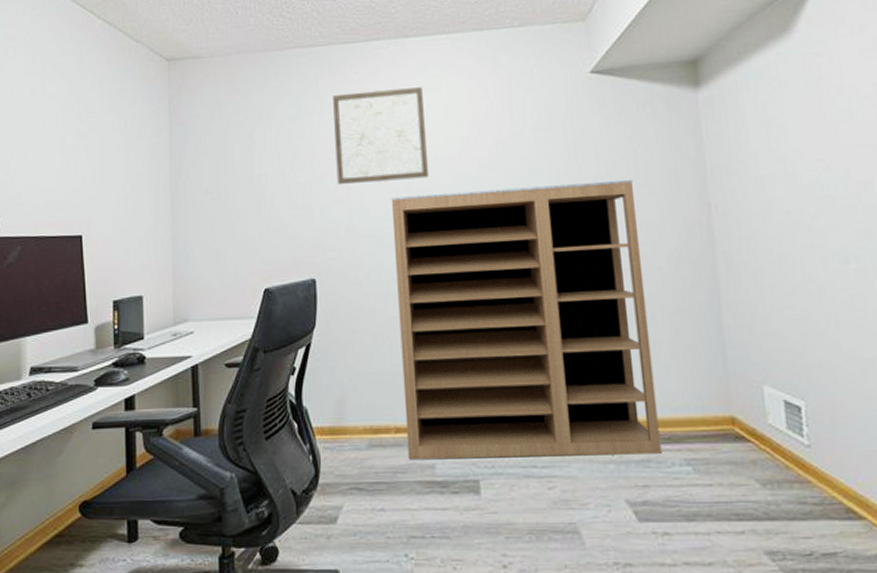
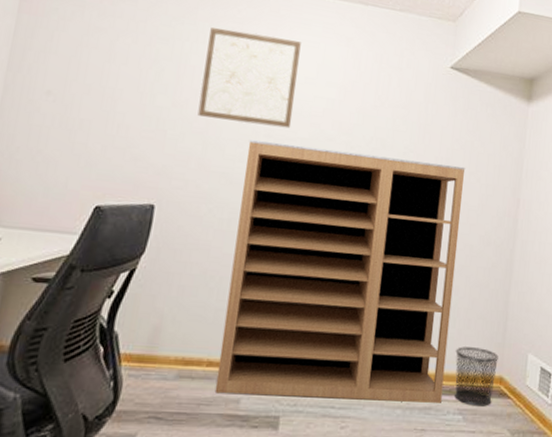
waste bin: none [666,385,727,454] -> present [455,347,499,406]

